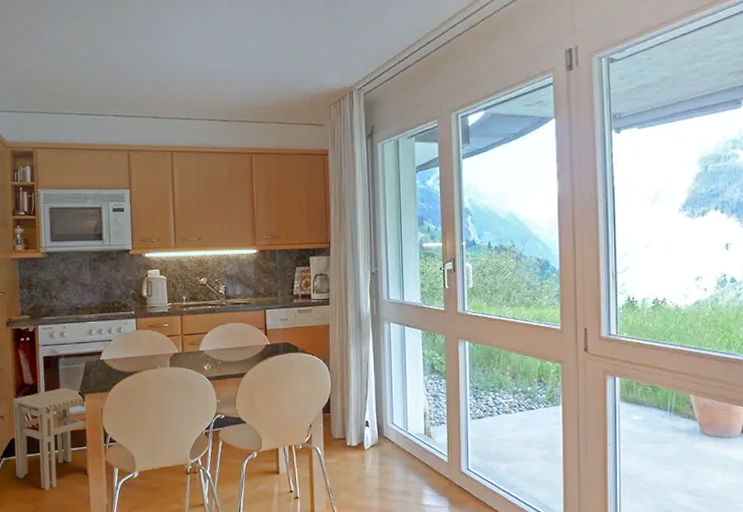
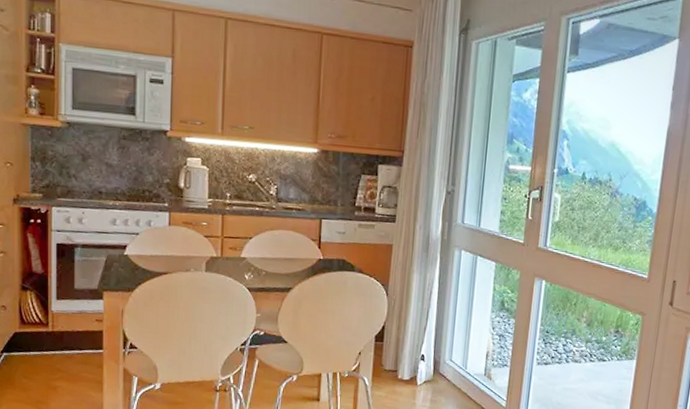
stool: present [12,387,90,491] -> none [17,281,104,394]

